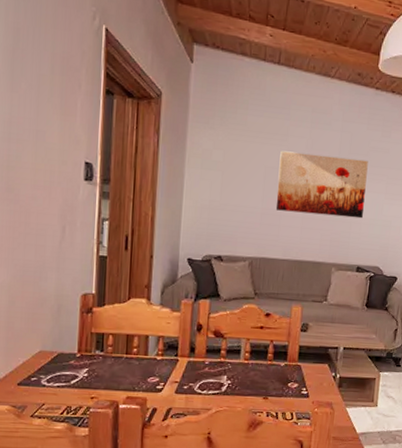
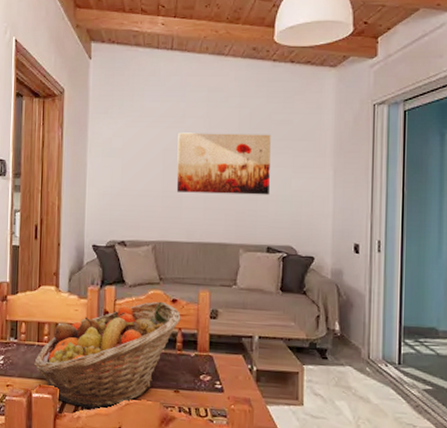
fruit basket: none [122,315,274,419] -> present [34,301,181,410]

